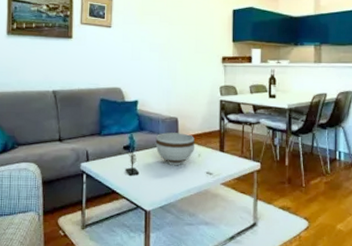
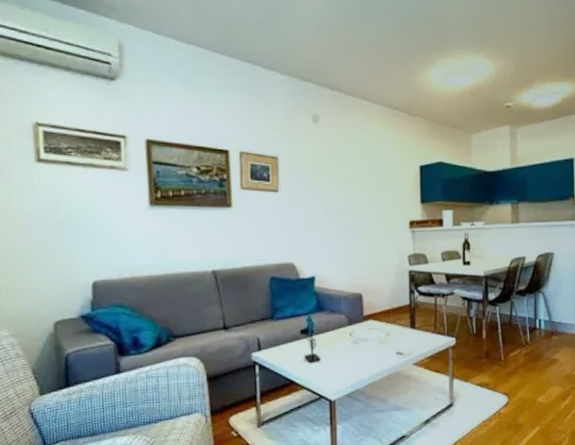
bowl: present [155,132,195,166] -> none [337,310,383,348]

